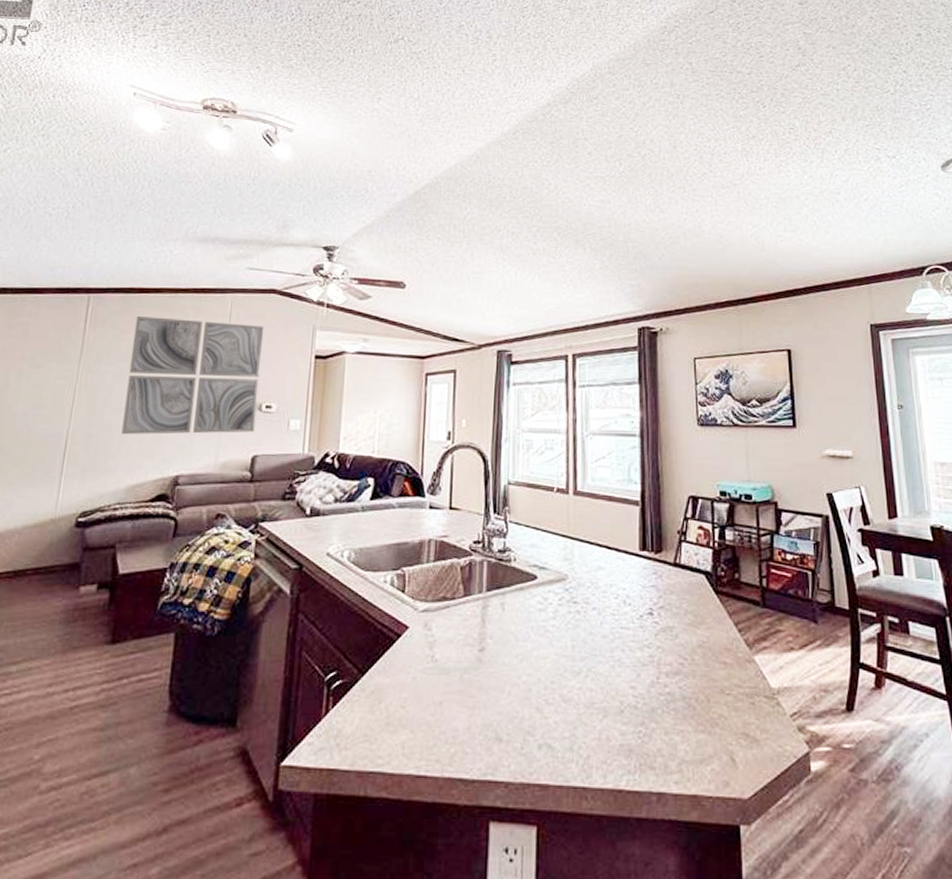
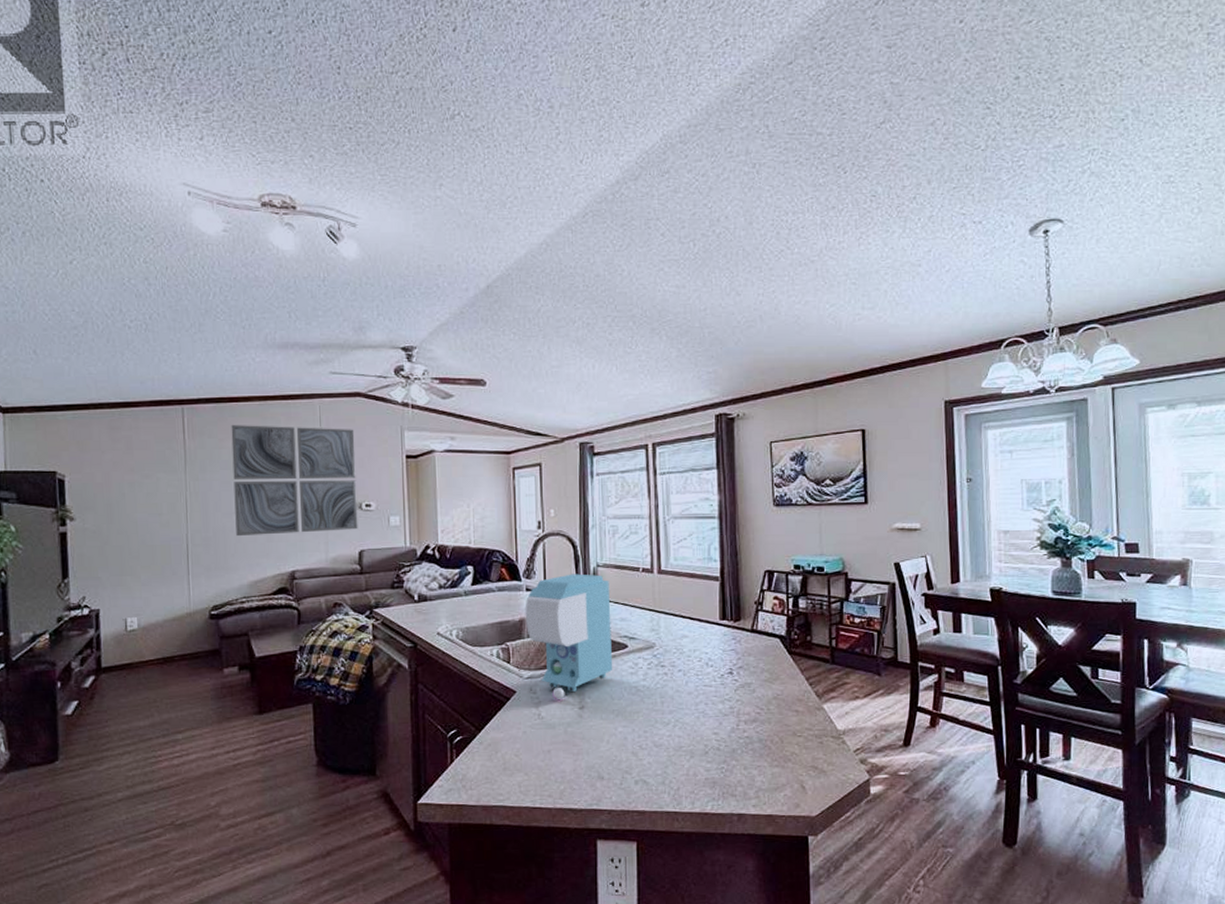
dispenser: none [425,491,521,640] -> present [525,574,613,701]

